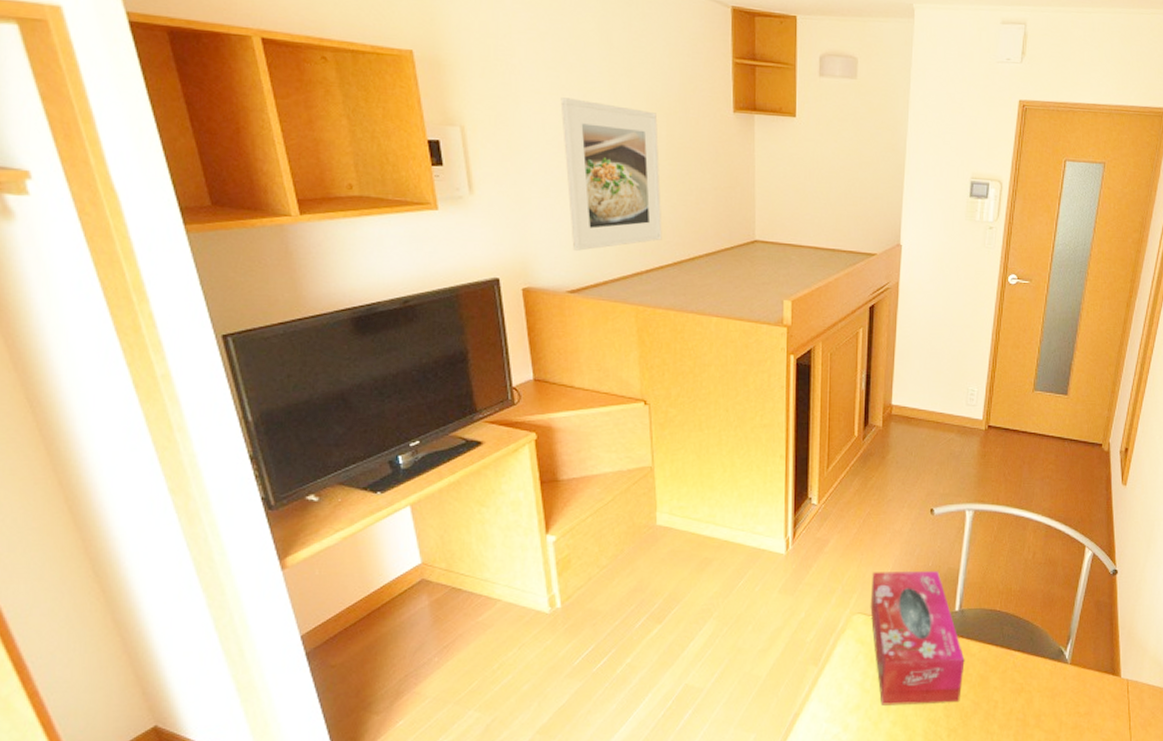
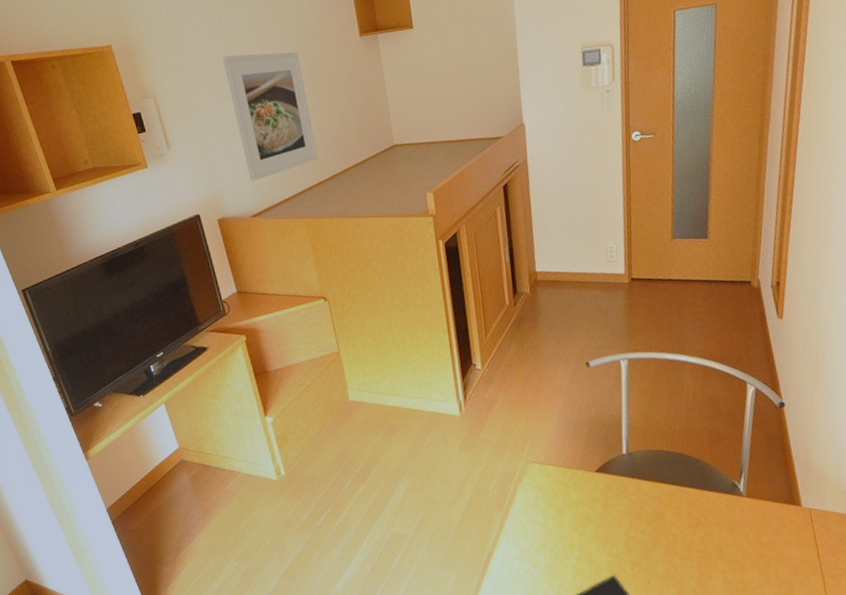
tissue box: present [870,571,965,706] -> none [540,419,639,544]

